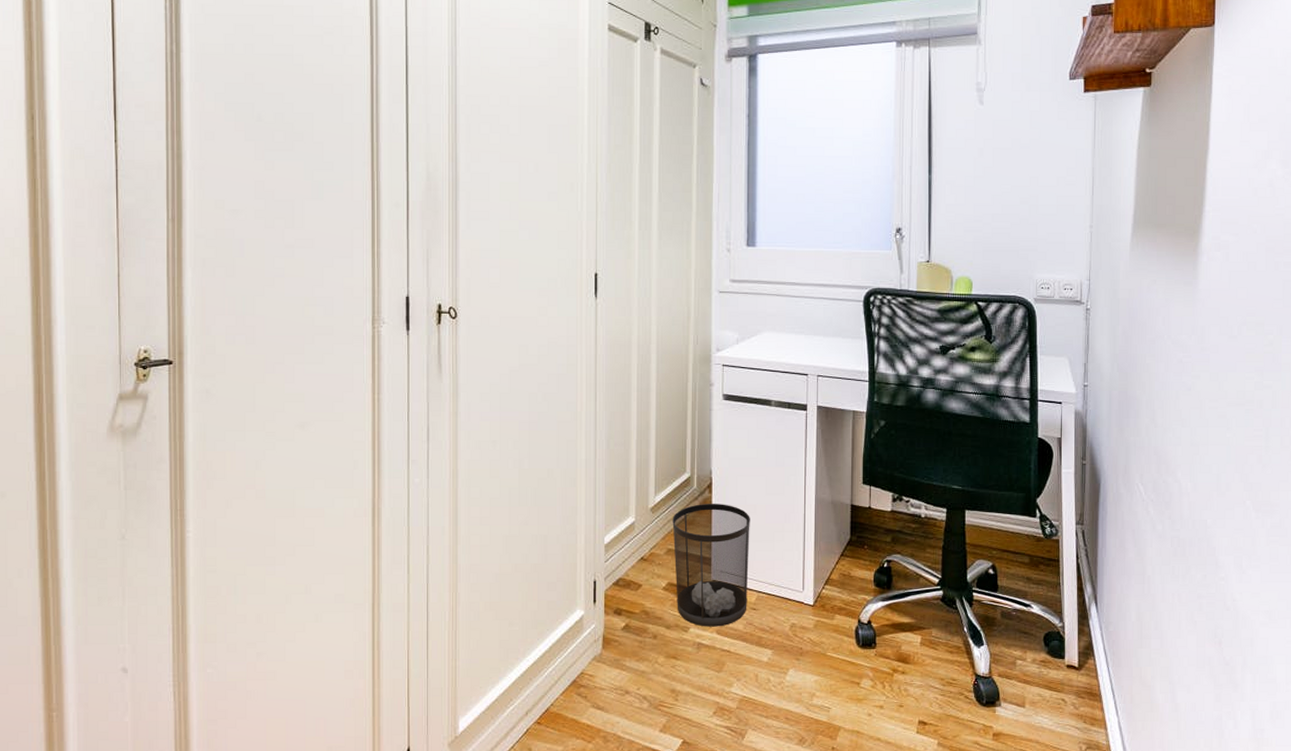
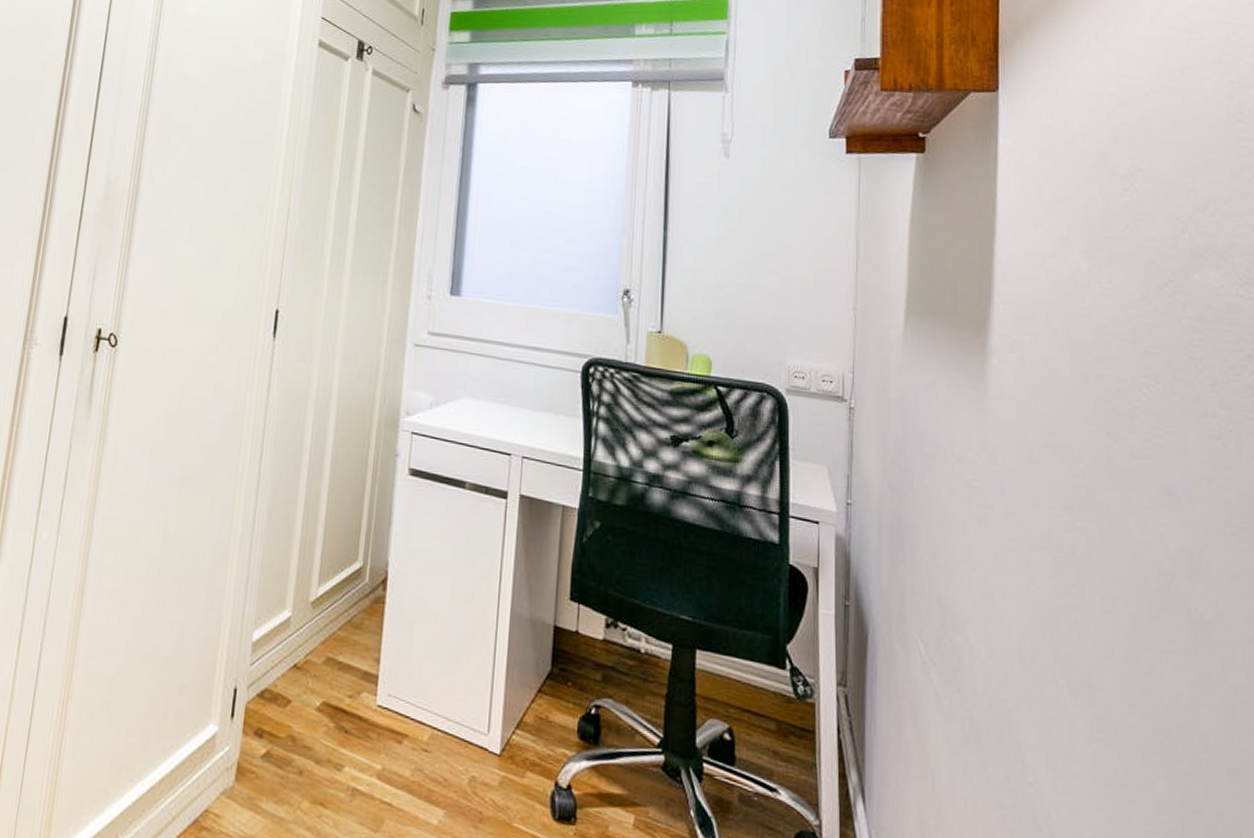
waste bin: present [672,503,750,627] -> none [331,603,430,770]

